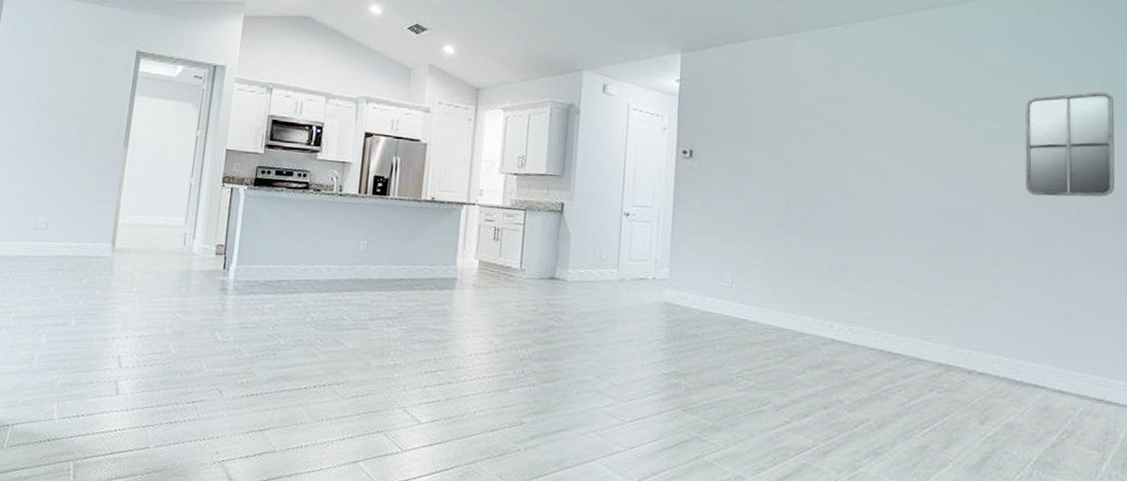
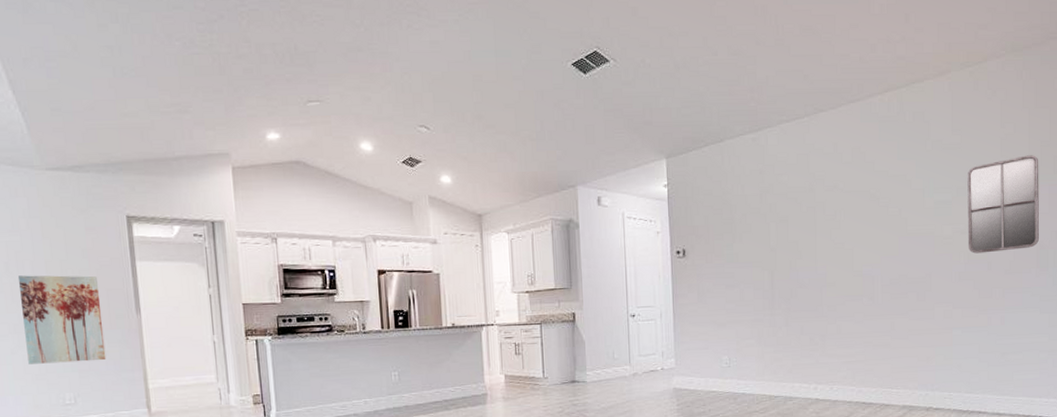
wall art: none [13,96,96,189] -> present [17,275,107,364]

